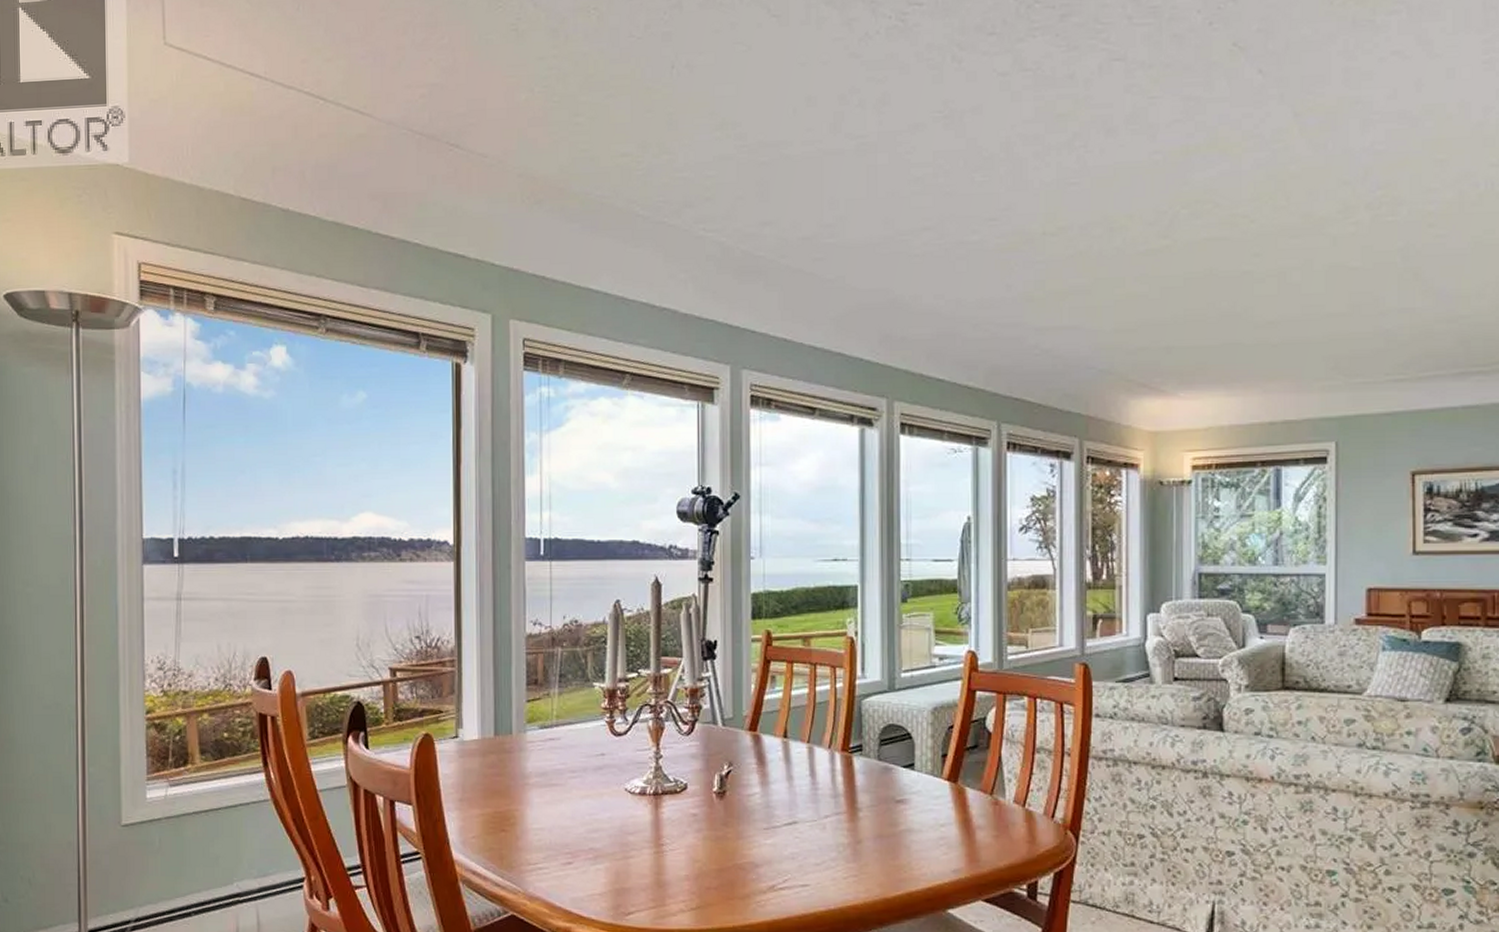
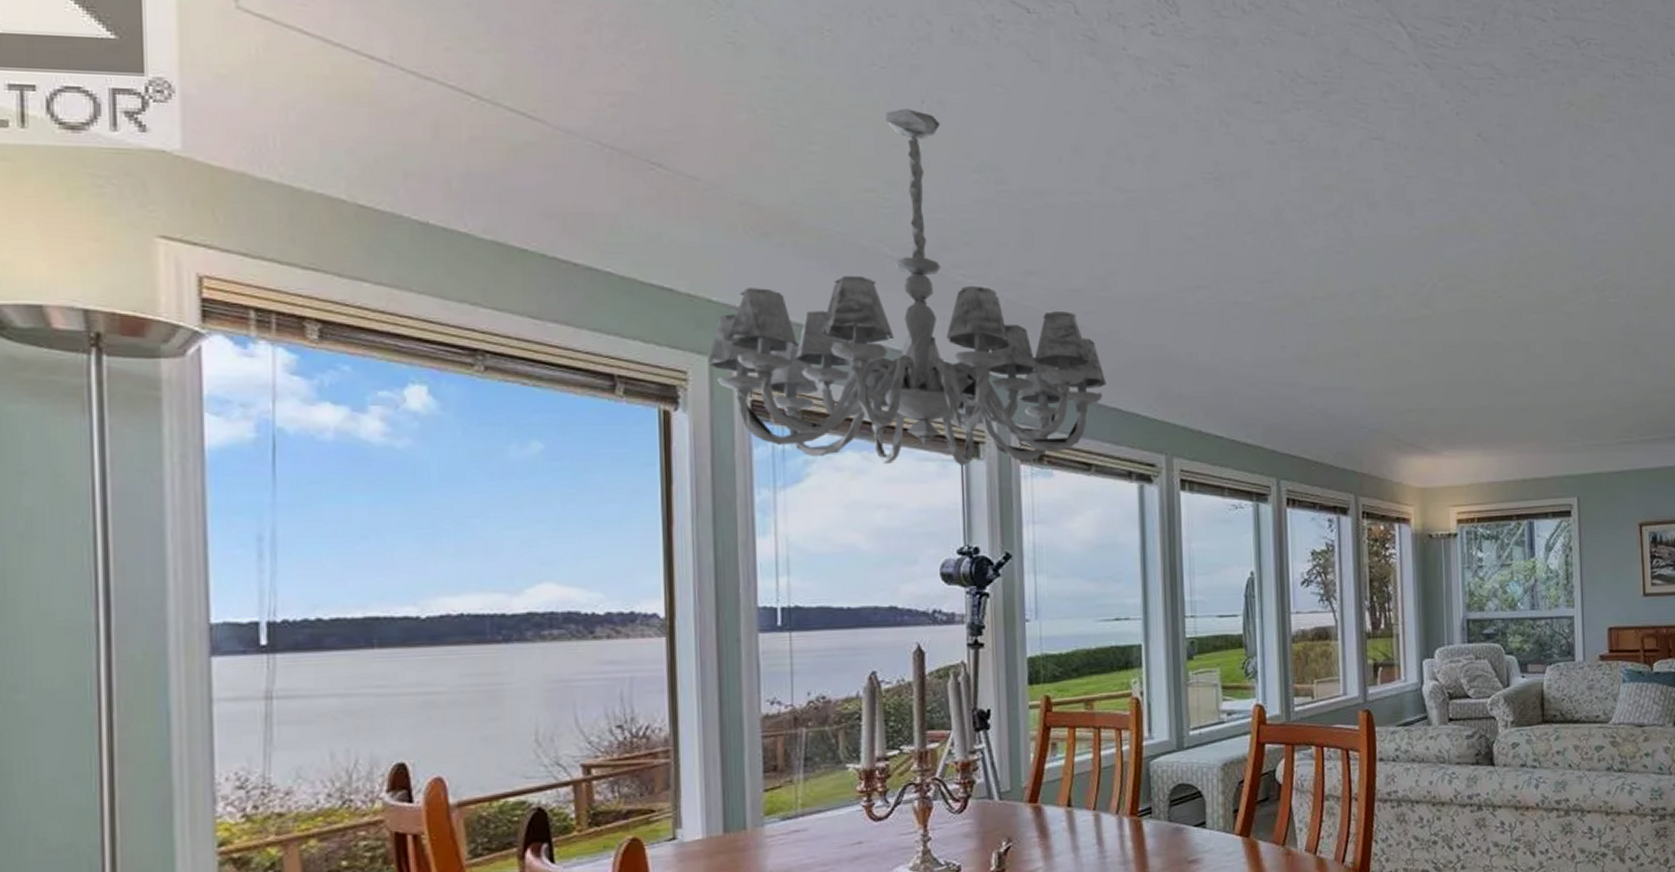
chandelier: none [491,75,832,410] -> present [709,108,1107,465]

